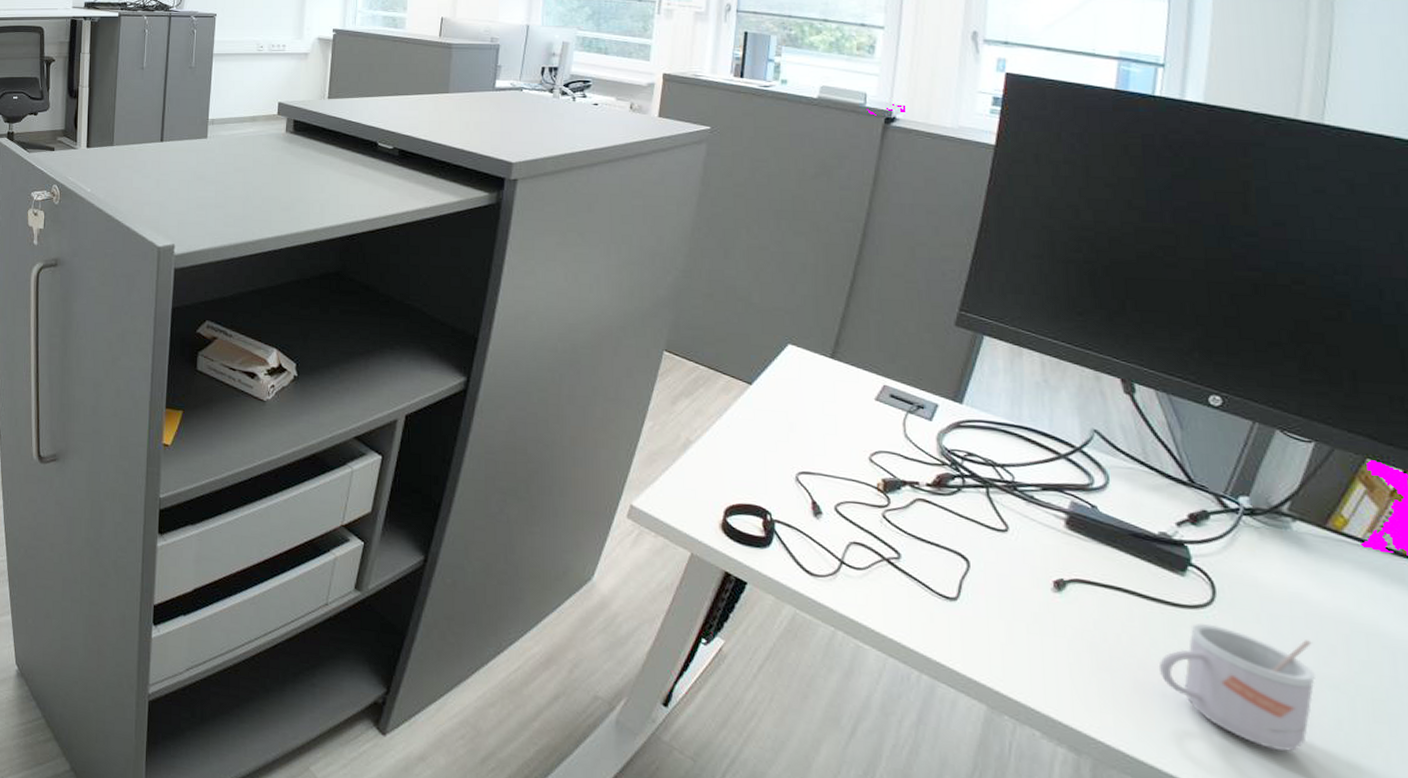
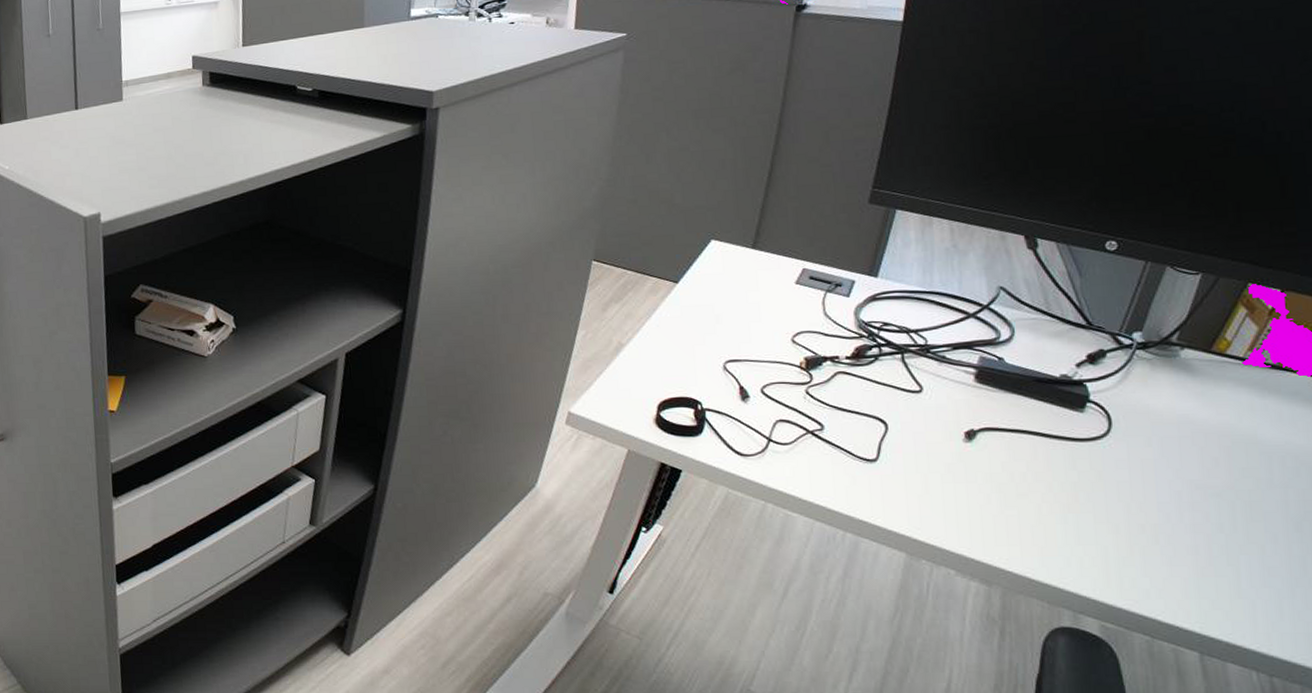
mug: present [1158,623,1316,752] -> none [1060,452,1200,559]

